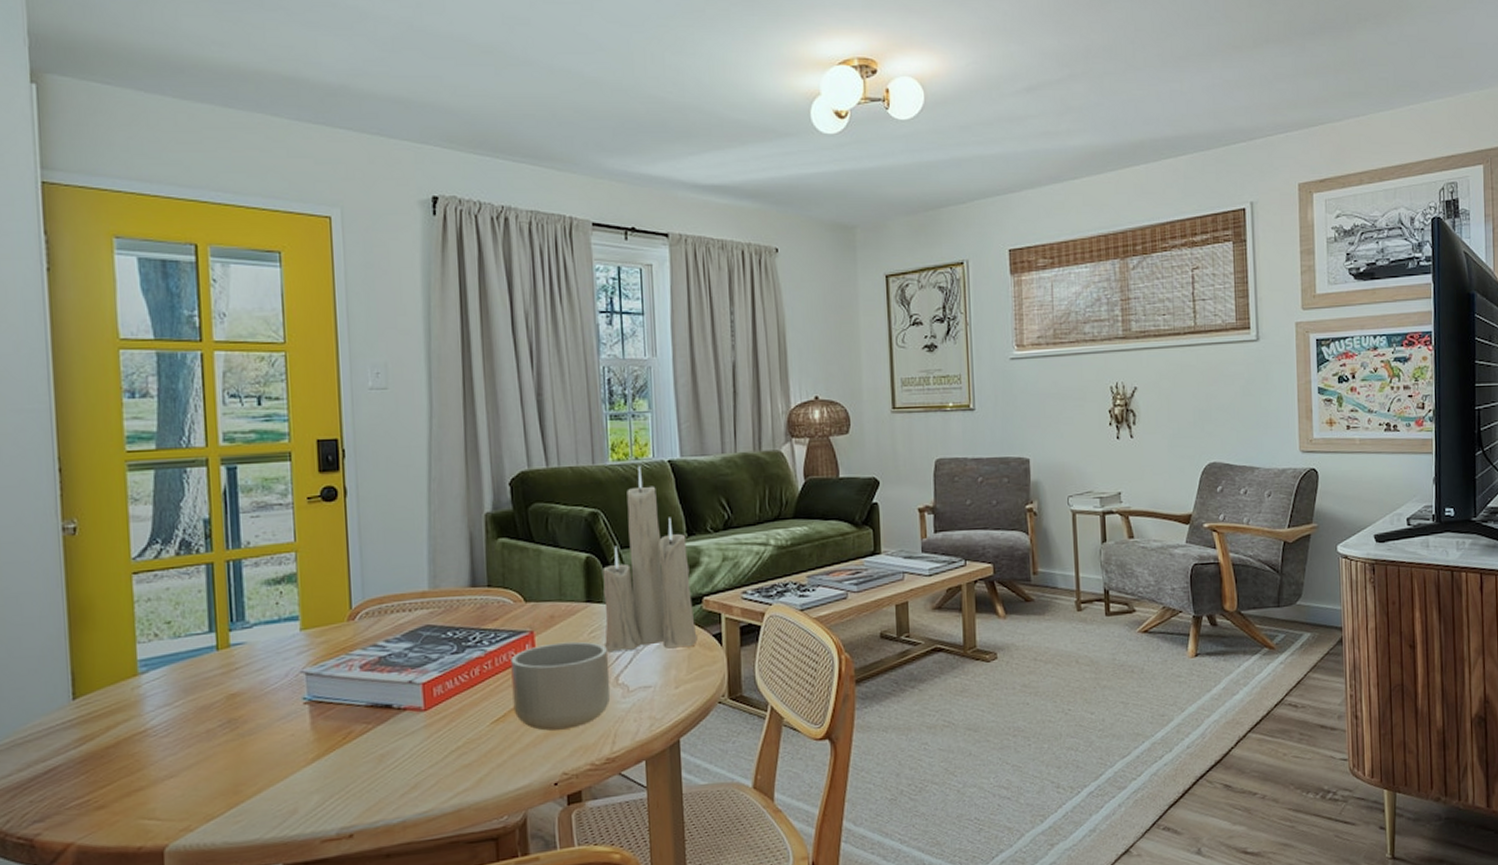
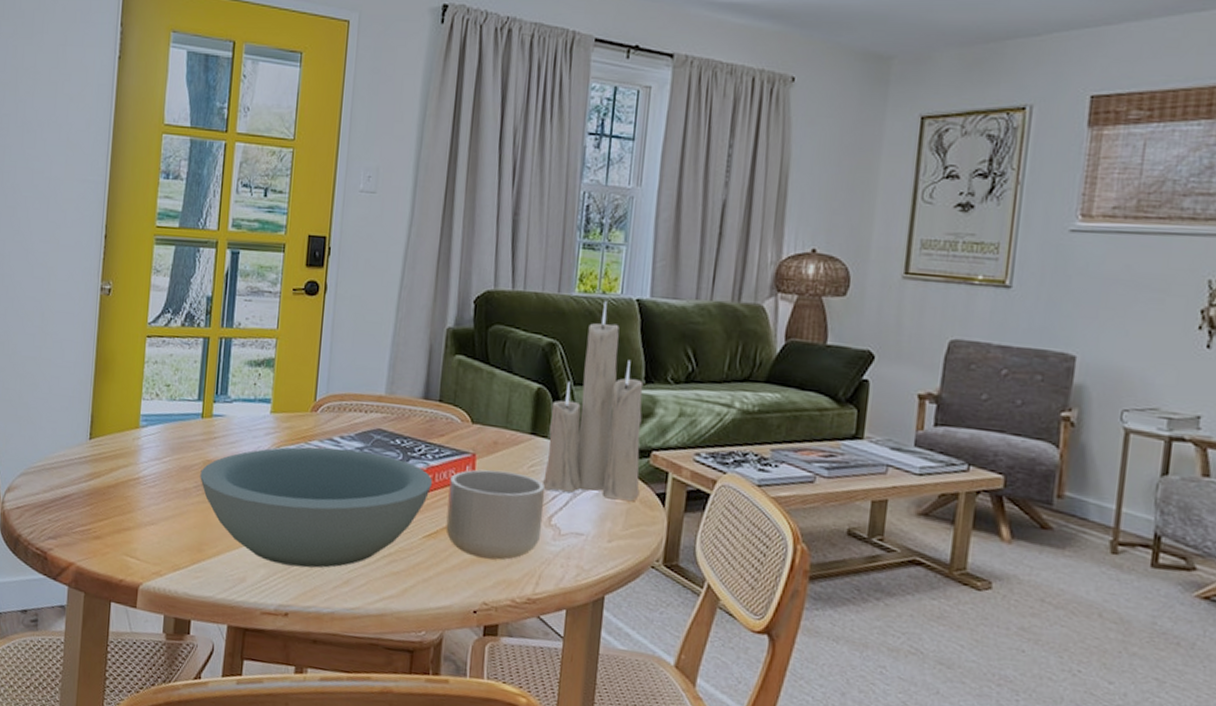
bowl: none [224,650,492,786] -> present [200,446,432,568]

